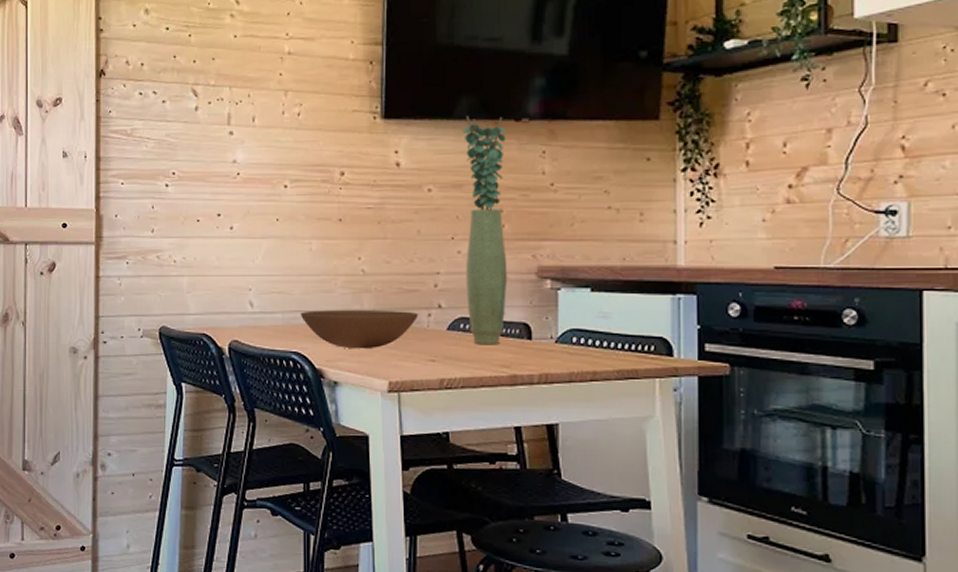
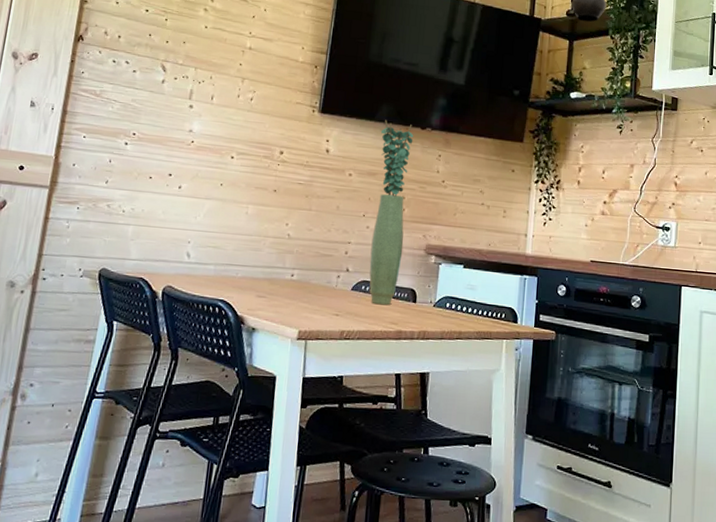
bowl: present [300,310,418,349] -> none [230,265,330,302]

